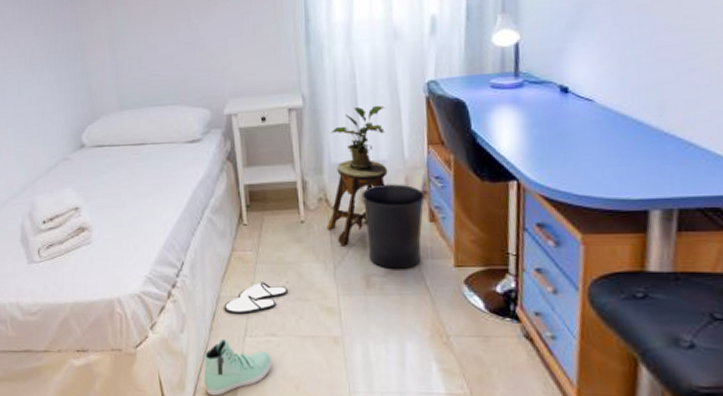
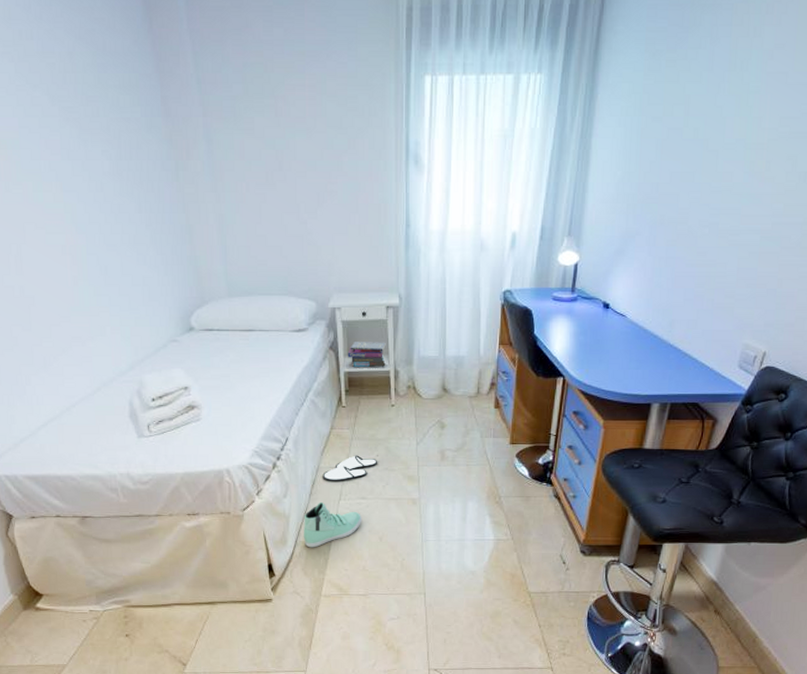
books: none [247,149,290,178] -> present [347,342,386,367]
plant: present [327,105,388,246] -> none [413,308,469,426]
waste bin: present [361,184,425,270] -> none [443,376,493,446]

